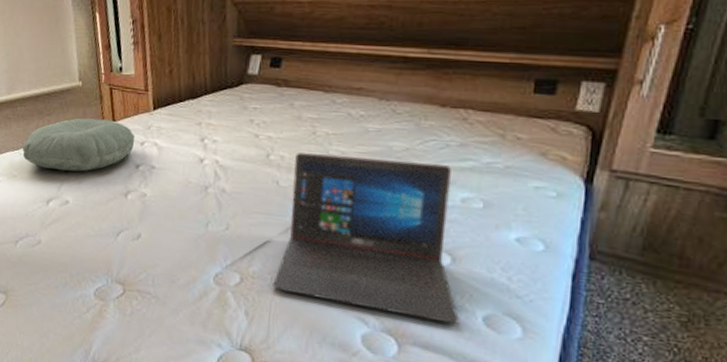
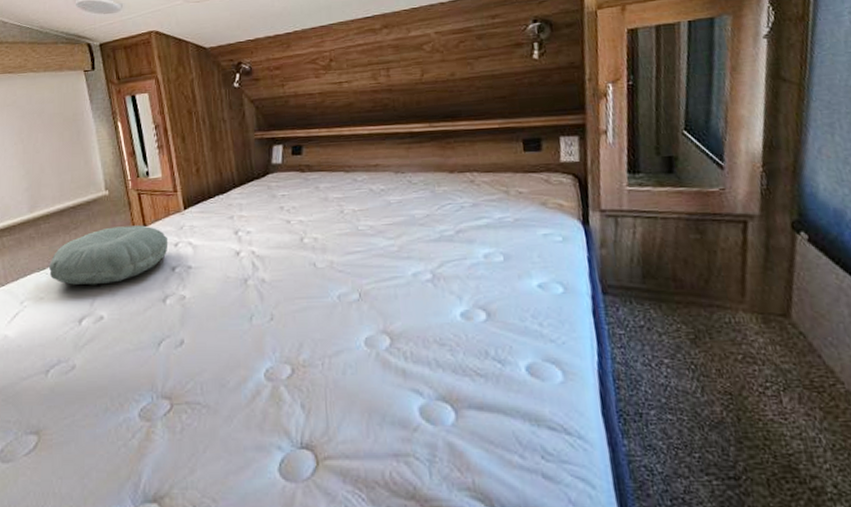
laptop: present [273,152,459,325] -> none [324,226,506,380]

